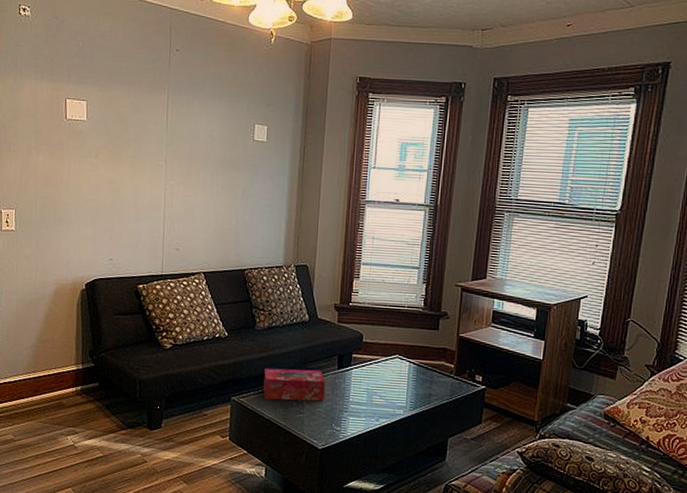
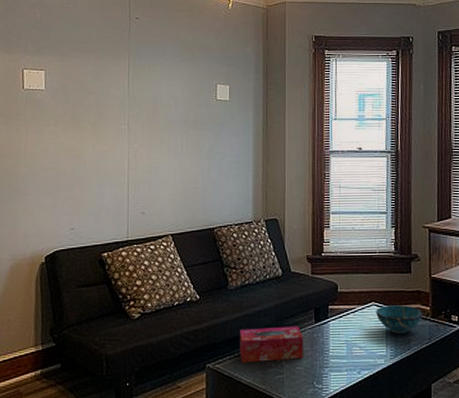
decorative bowl: none [399,358,447,387] -> present [376,304,423,333]

